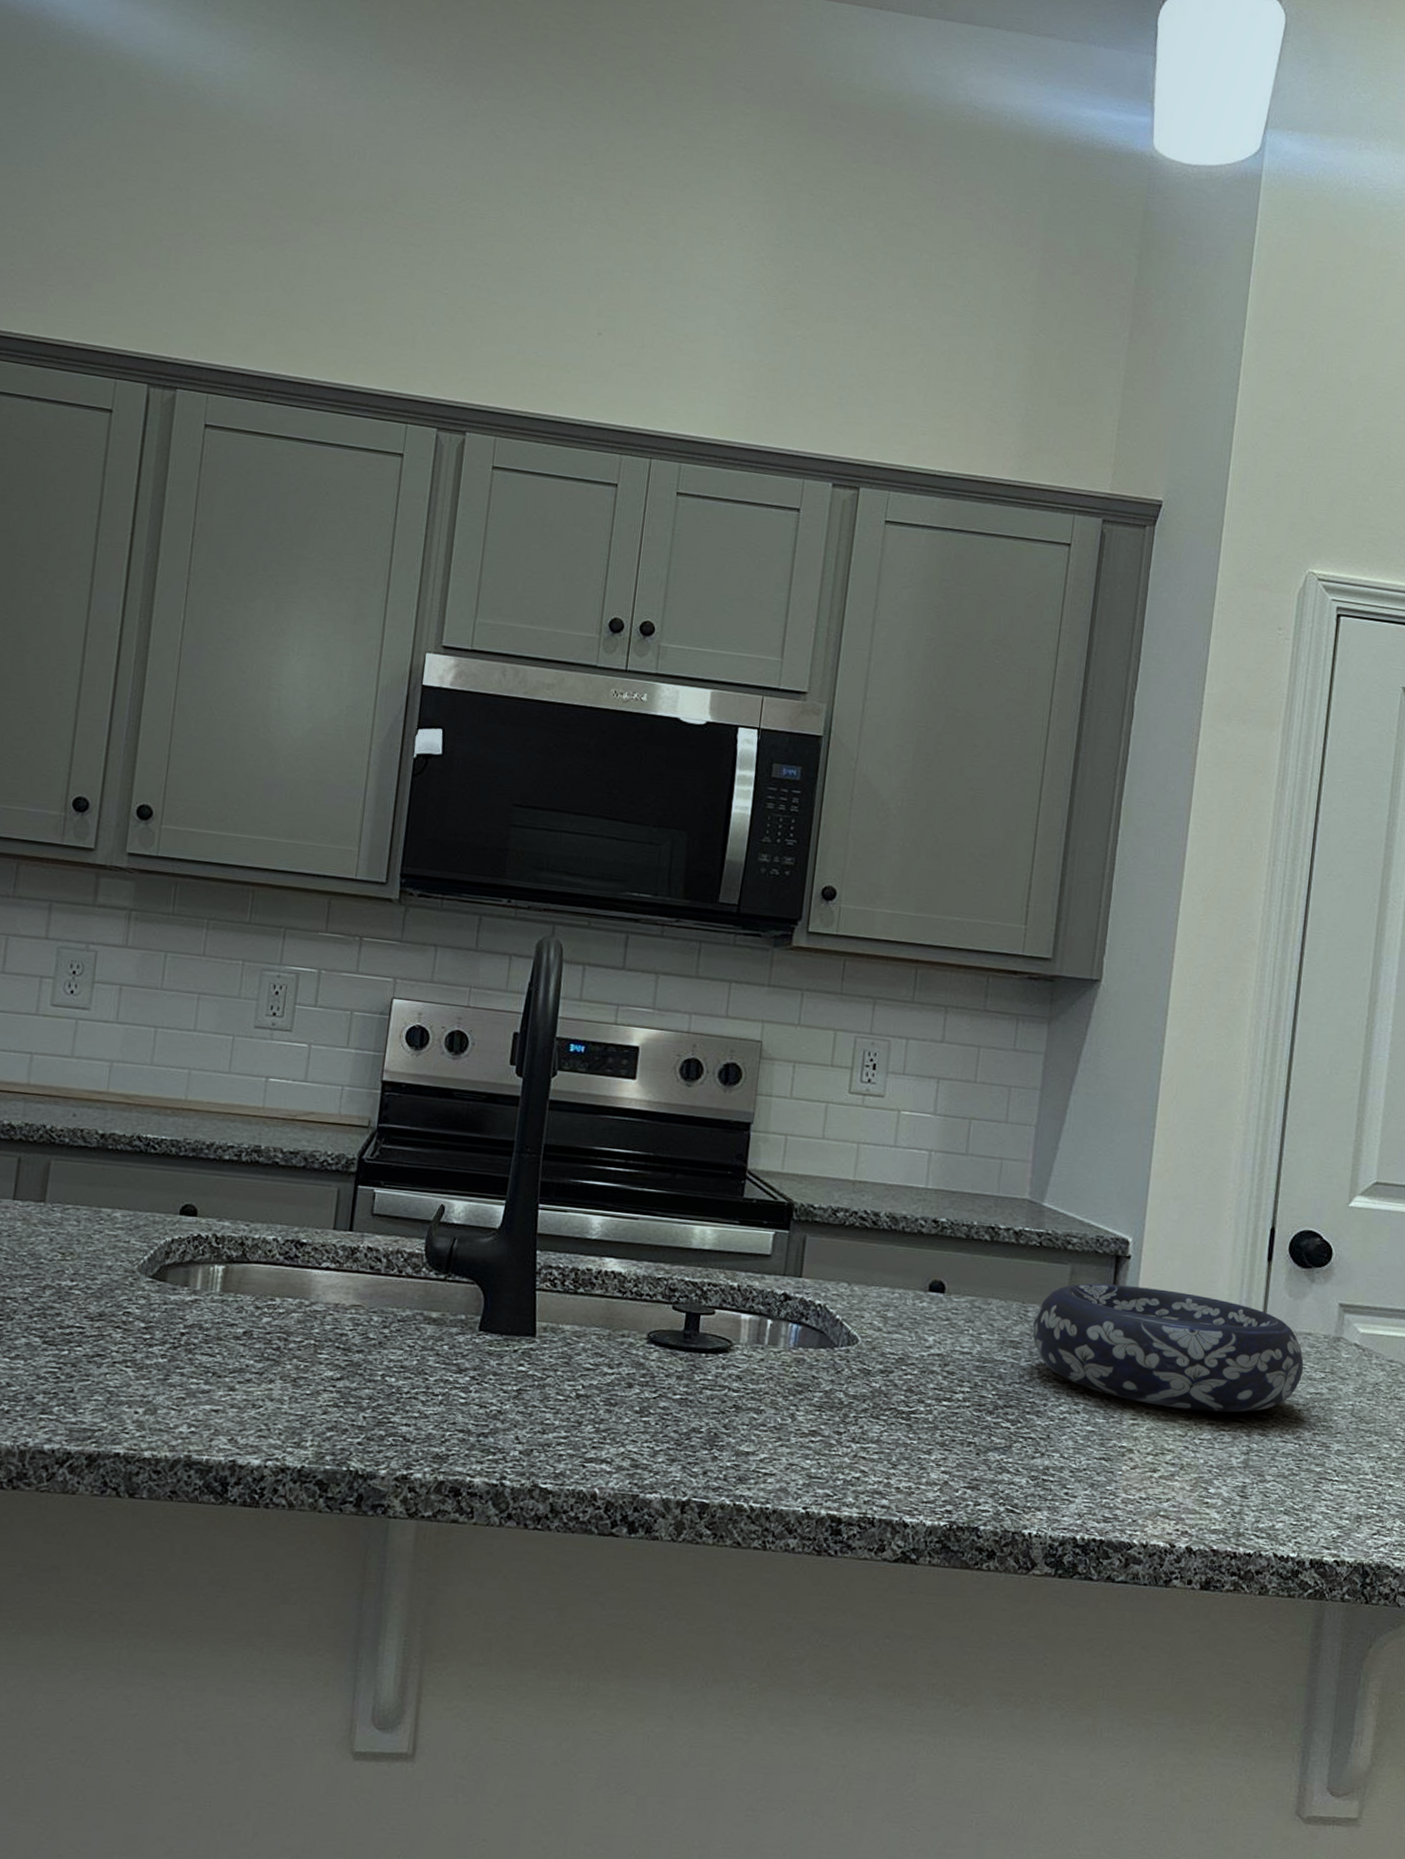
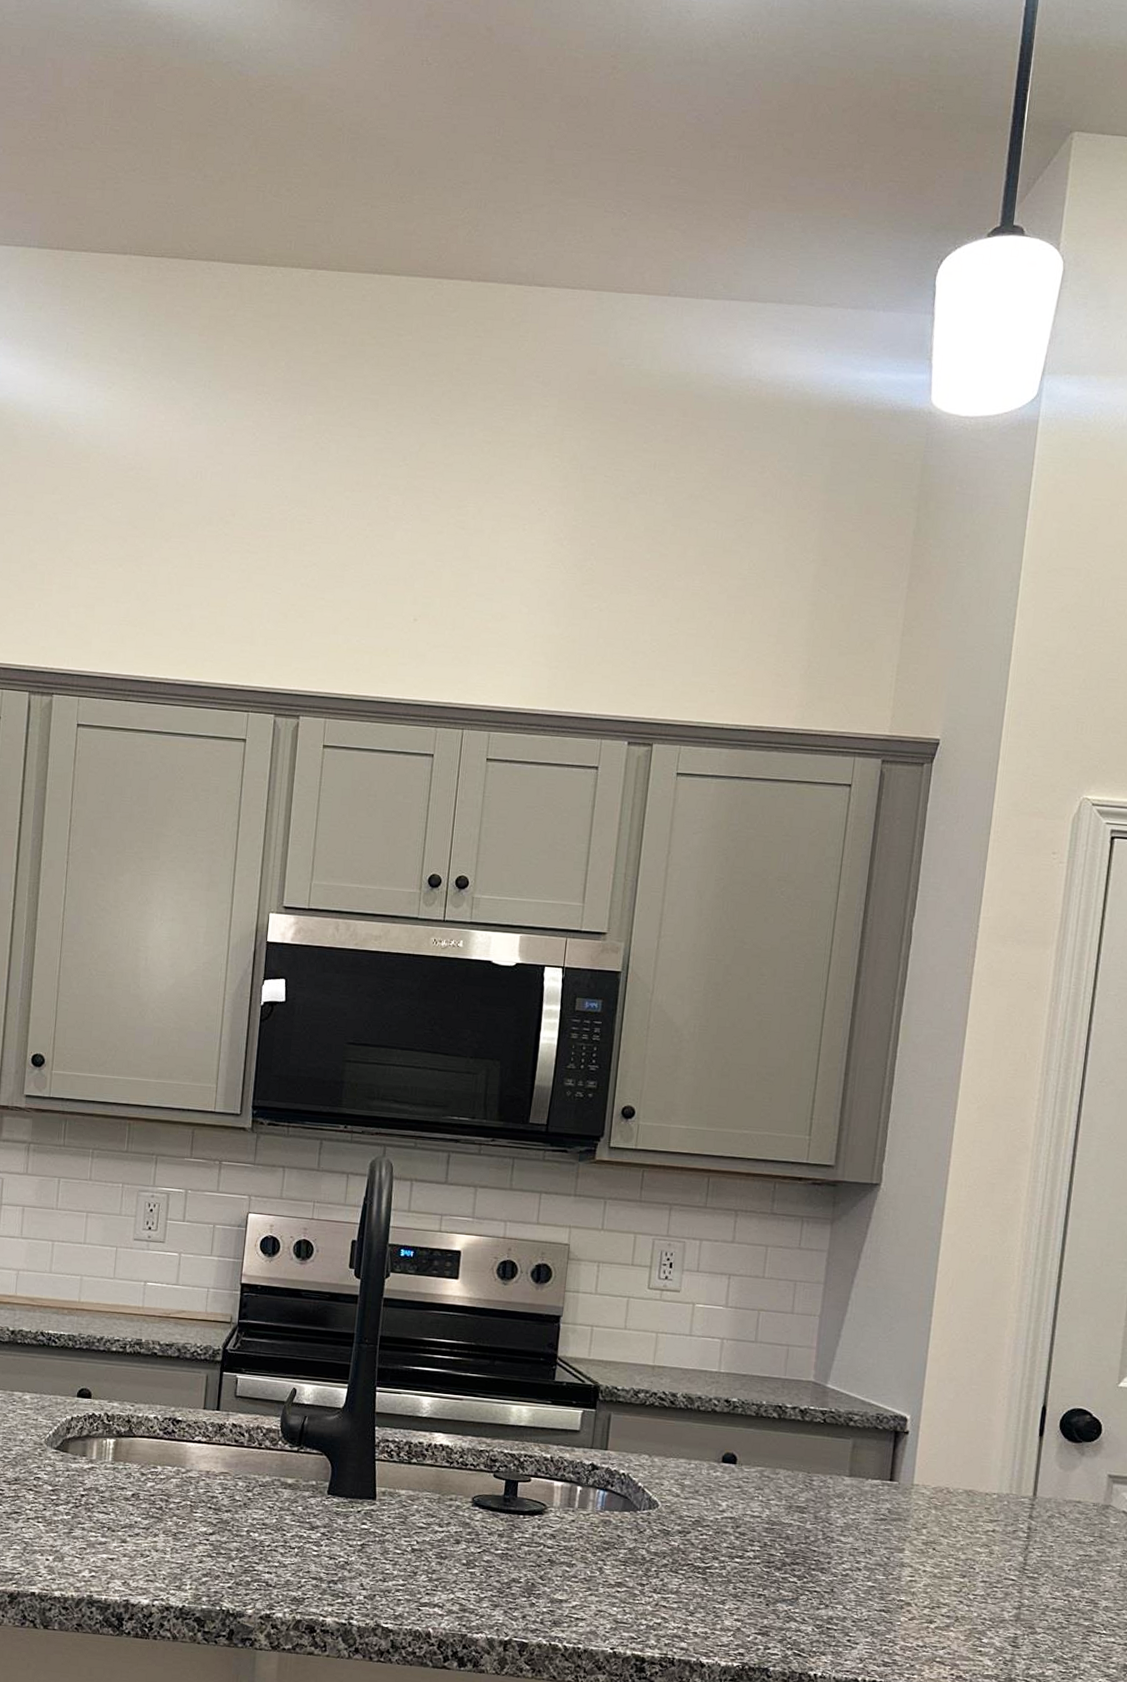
decorative bowl: present [1032,1283,1304,1413] -> none [817,1456,1074,1572]

